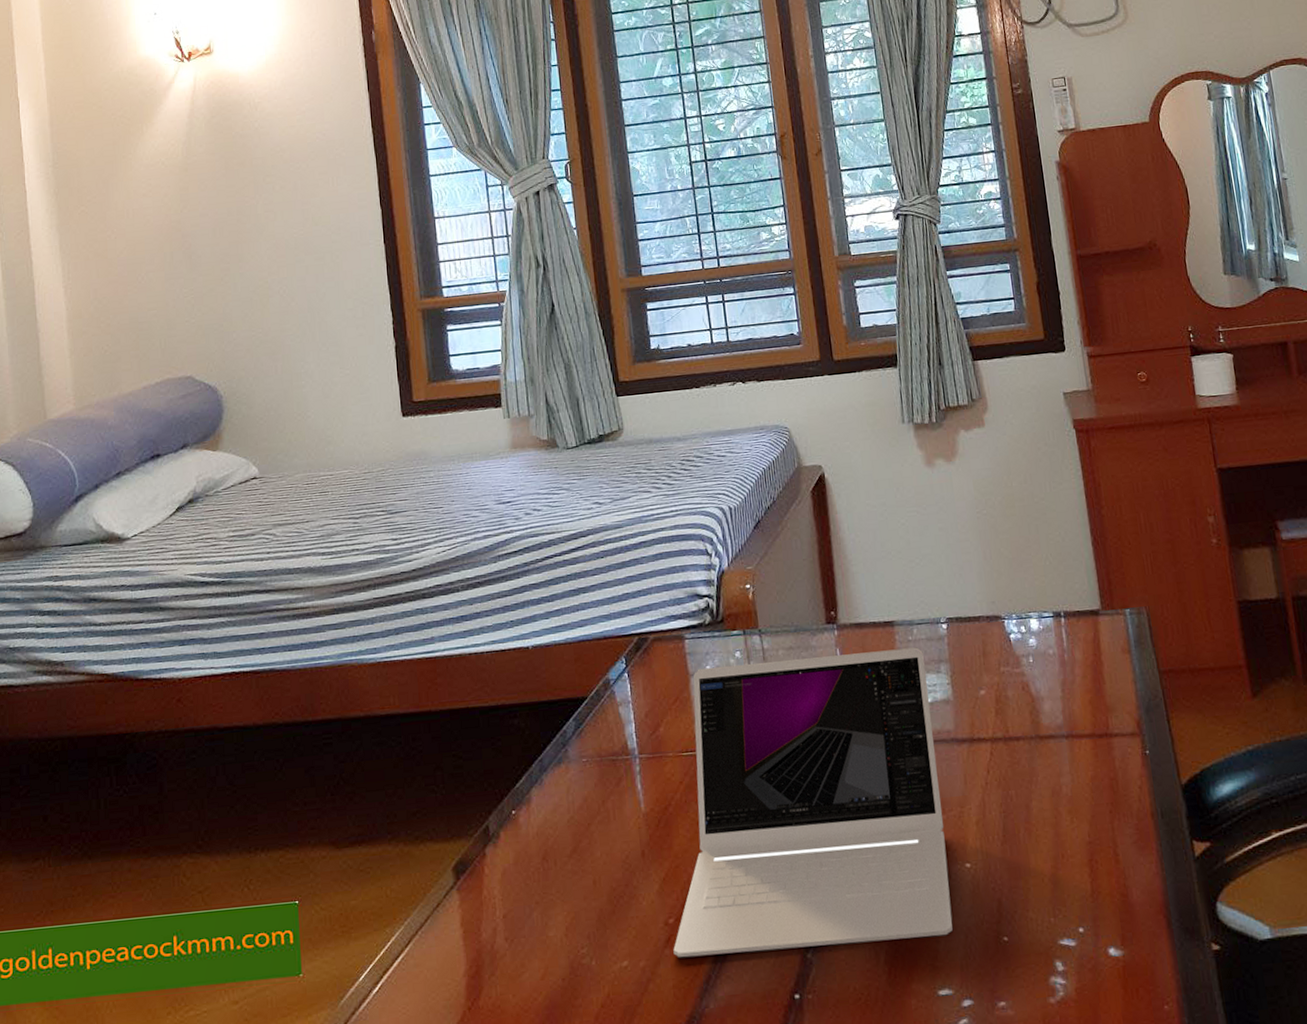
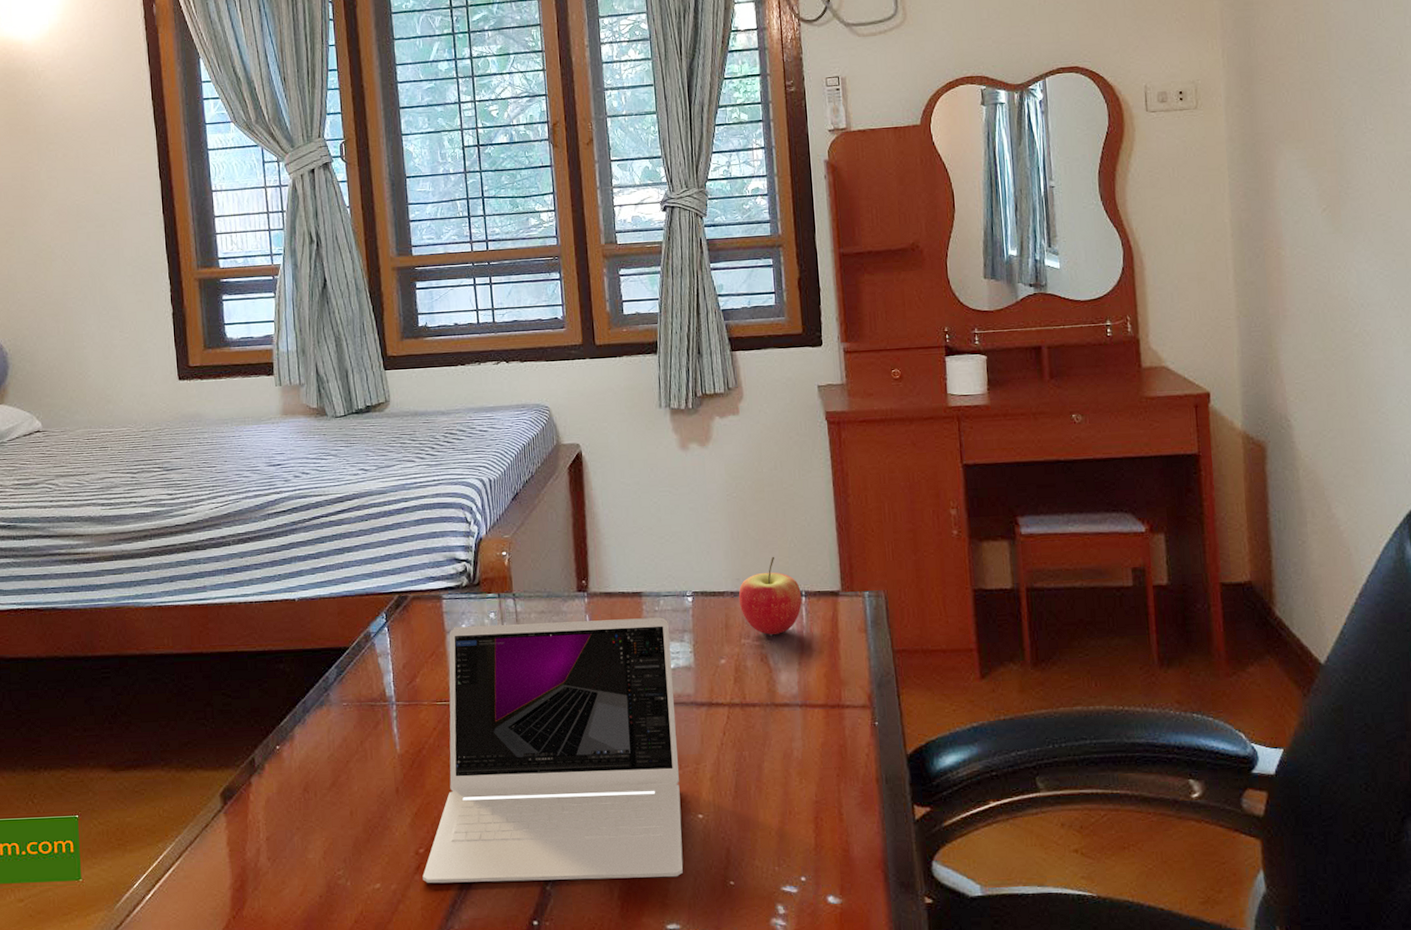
apple: none [994,575,1061,661] -> present [738,556,802,635]

